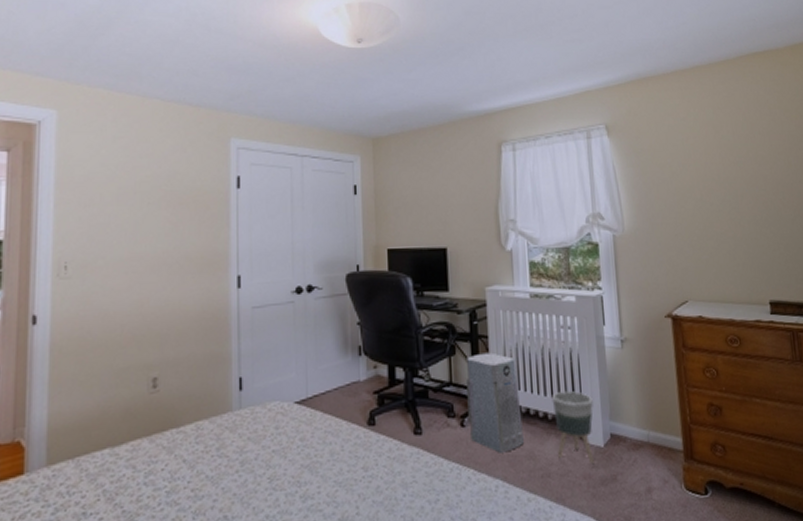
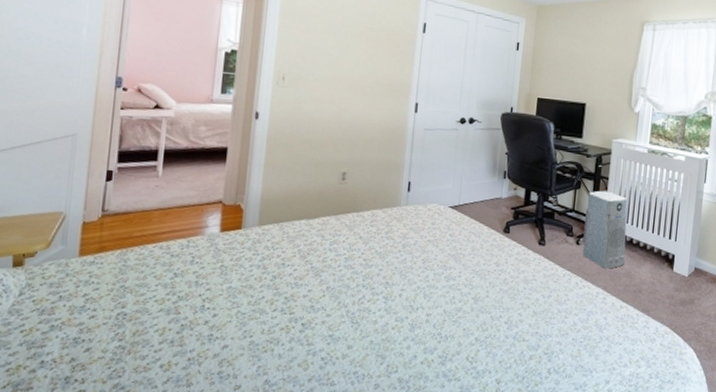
planter: present [551,391,594,463] -> none [649,230,685,288]

